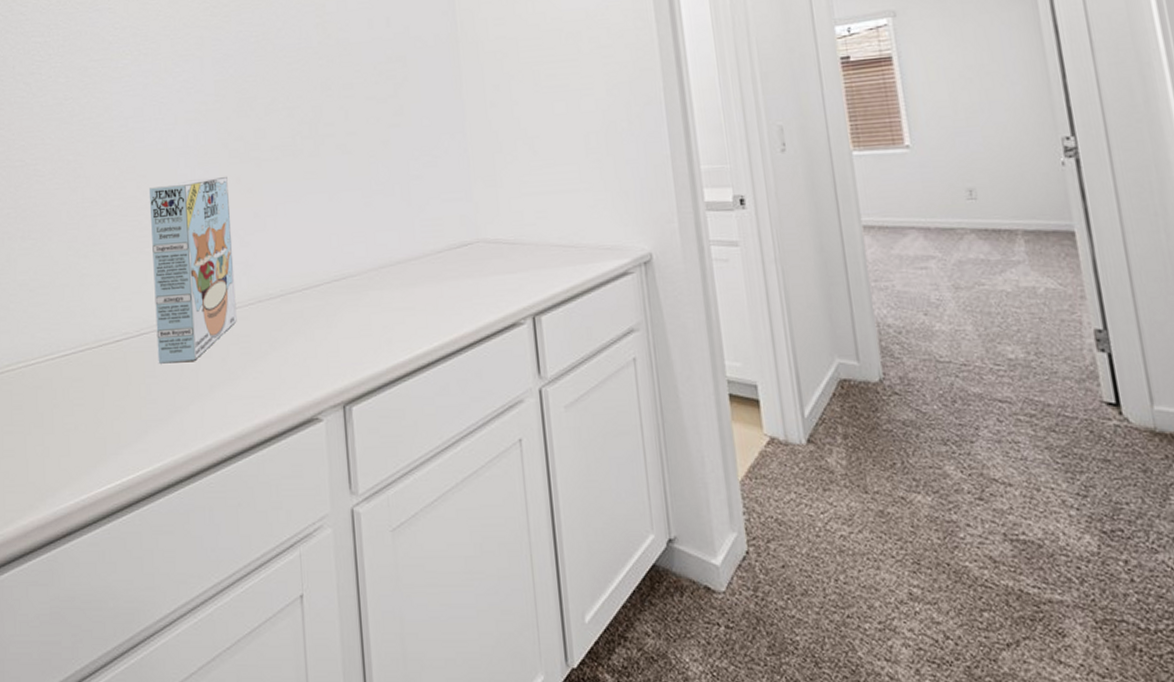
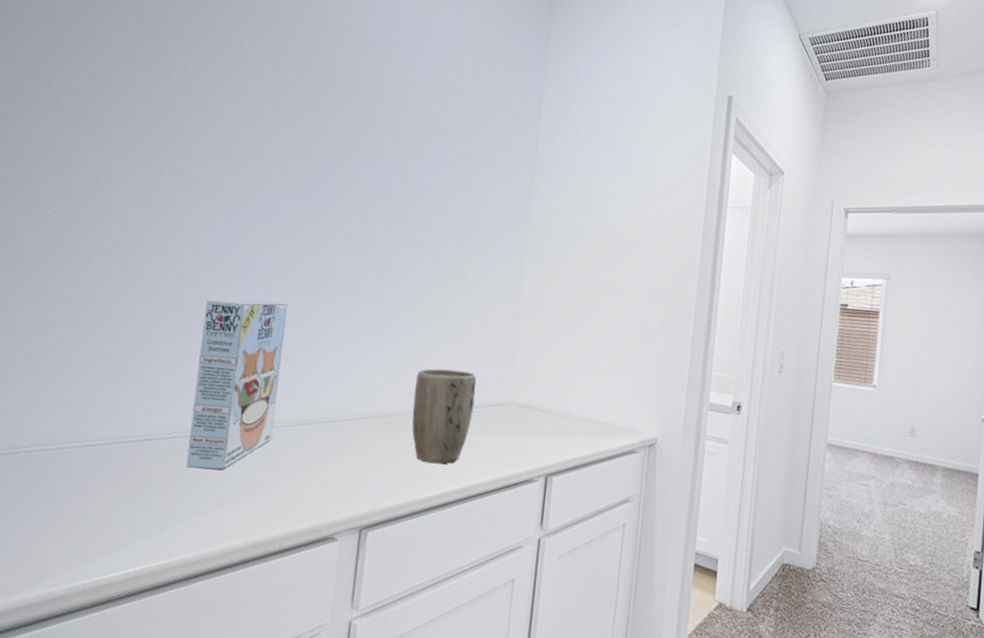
plant pot: none [371,214,439,322] -> present [412,368,477,464]

